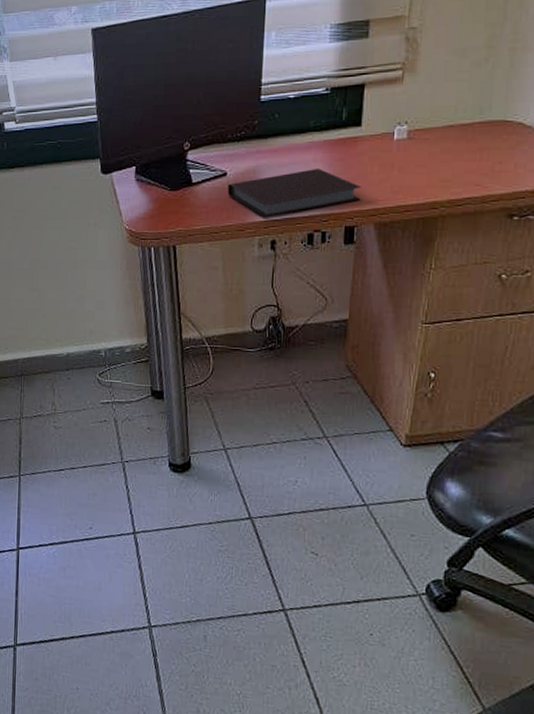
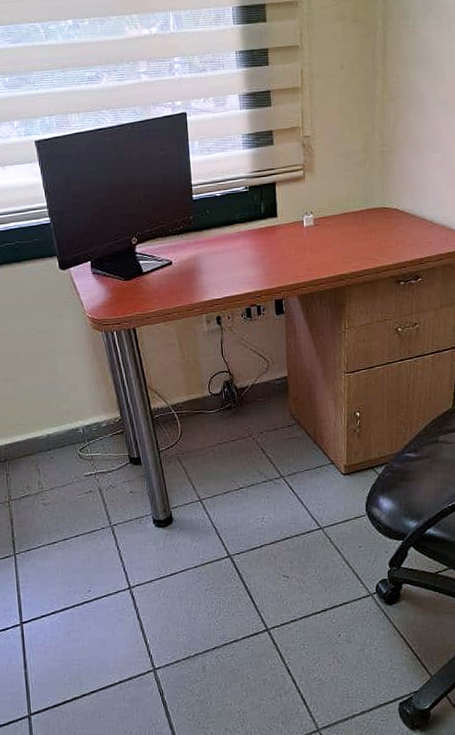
notebook: present [227,169,361,218] -> none [174,253,284,298]

